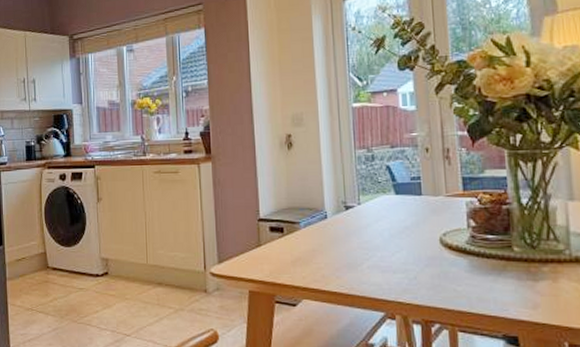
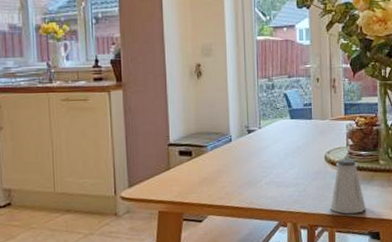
saltshaker: none [449,242,497,311] -> present [330,158,366,214]

